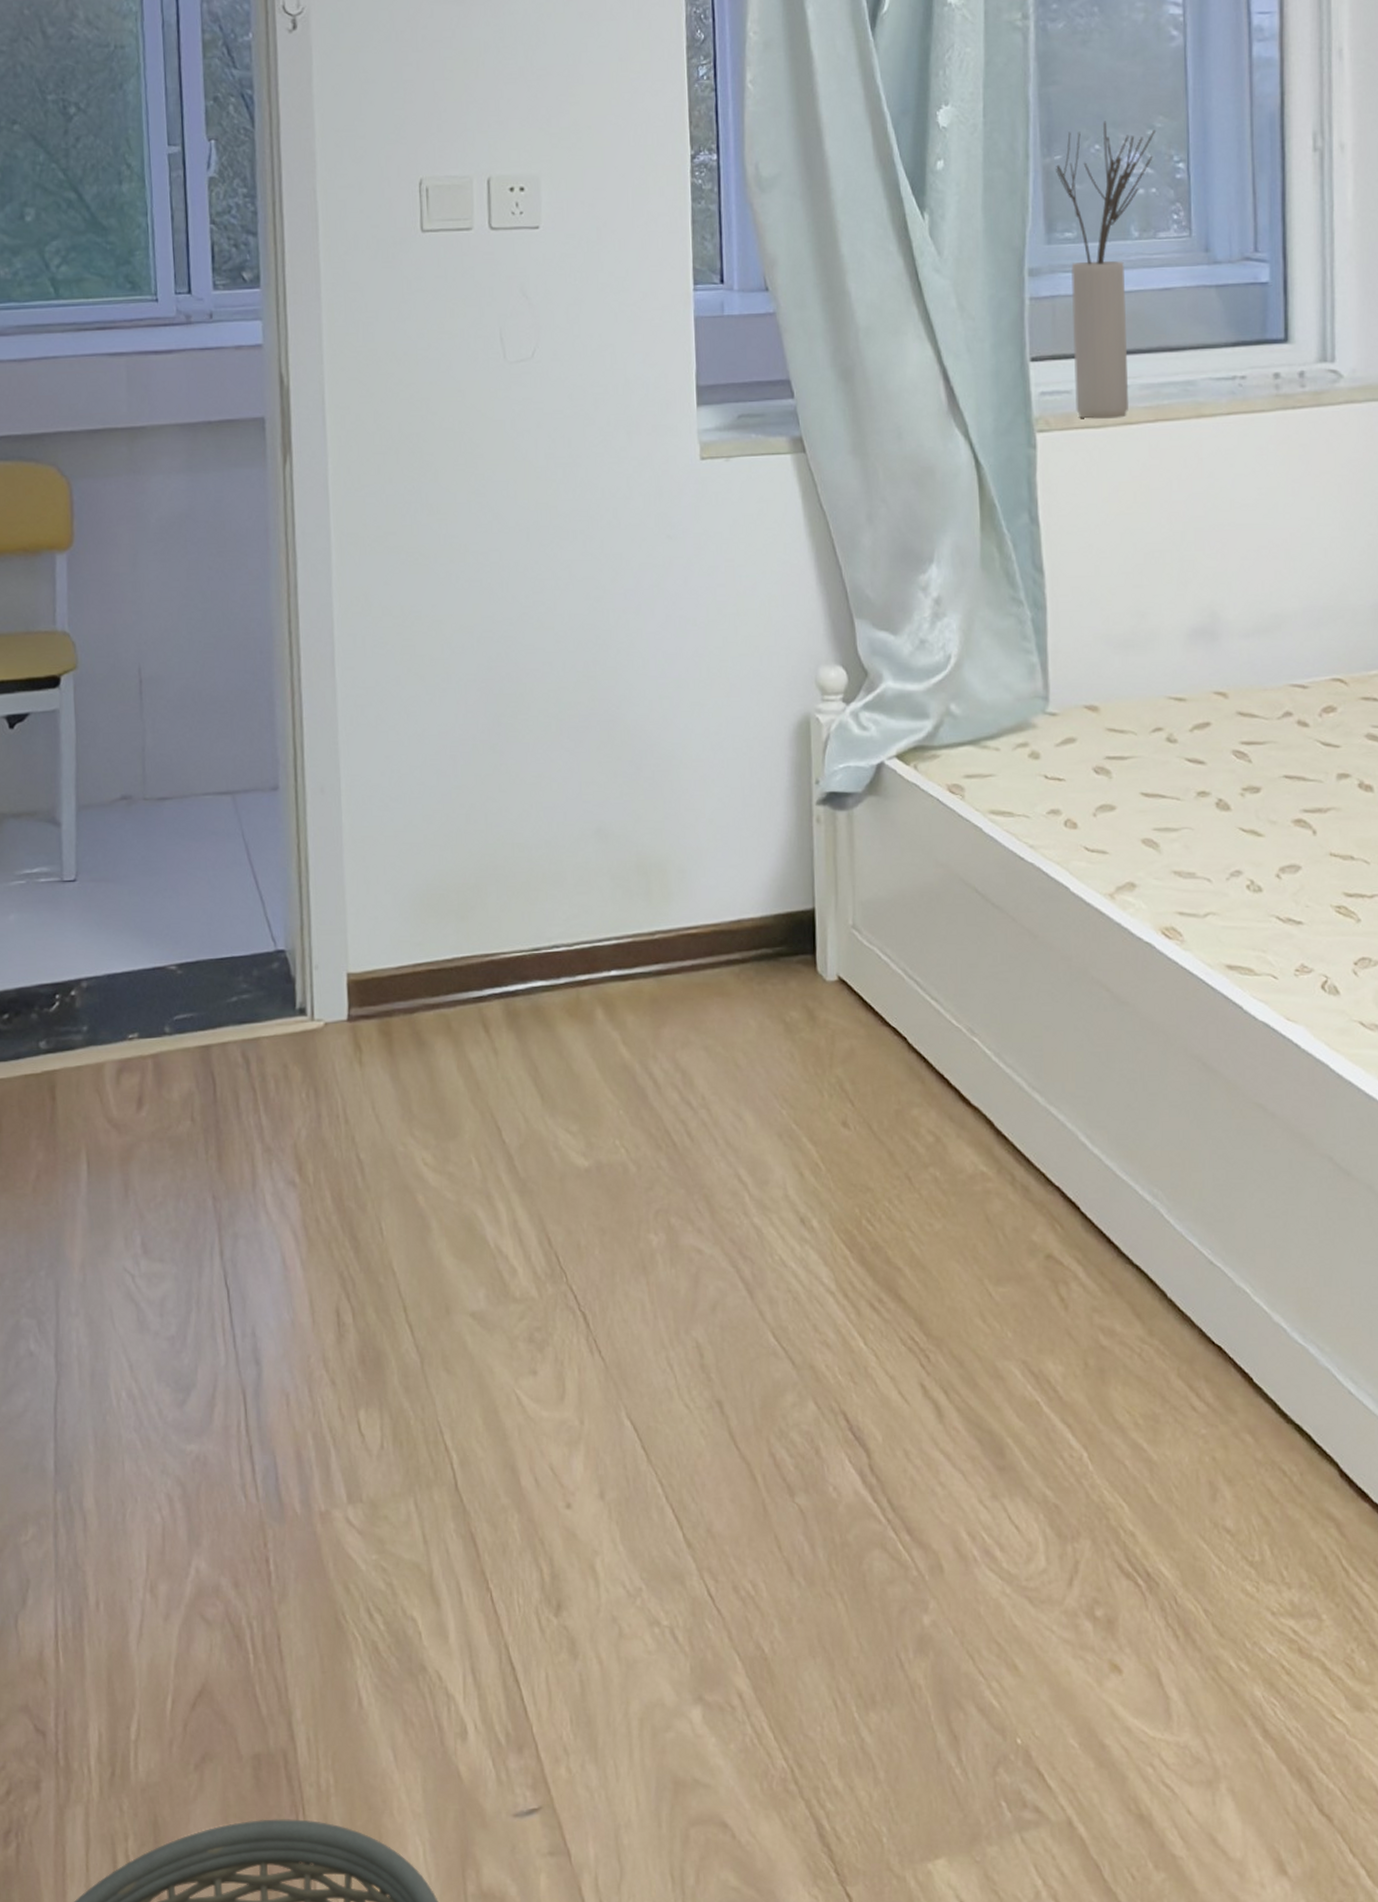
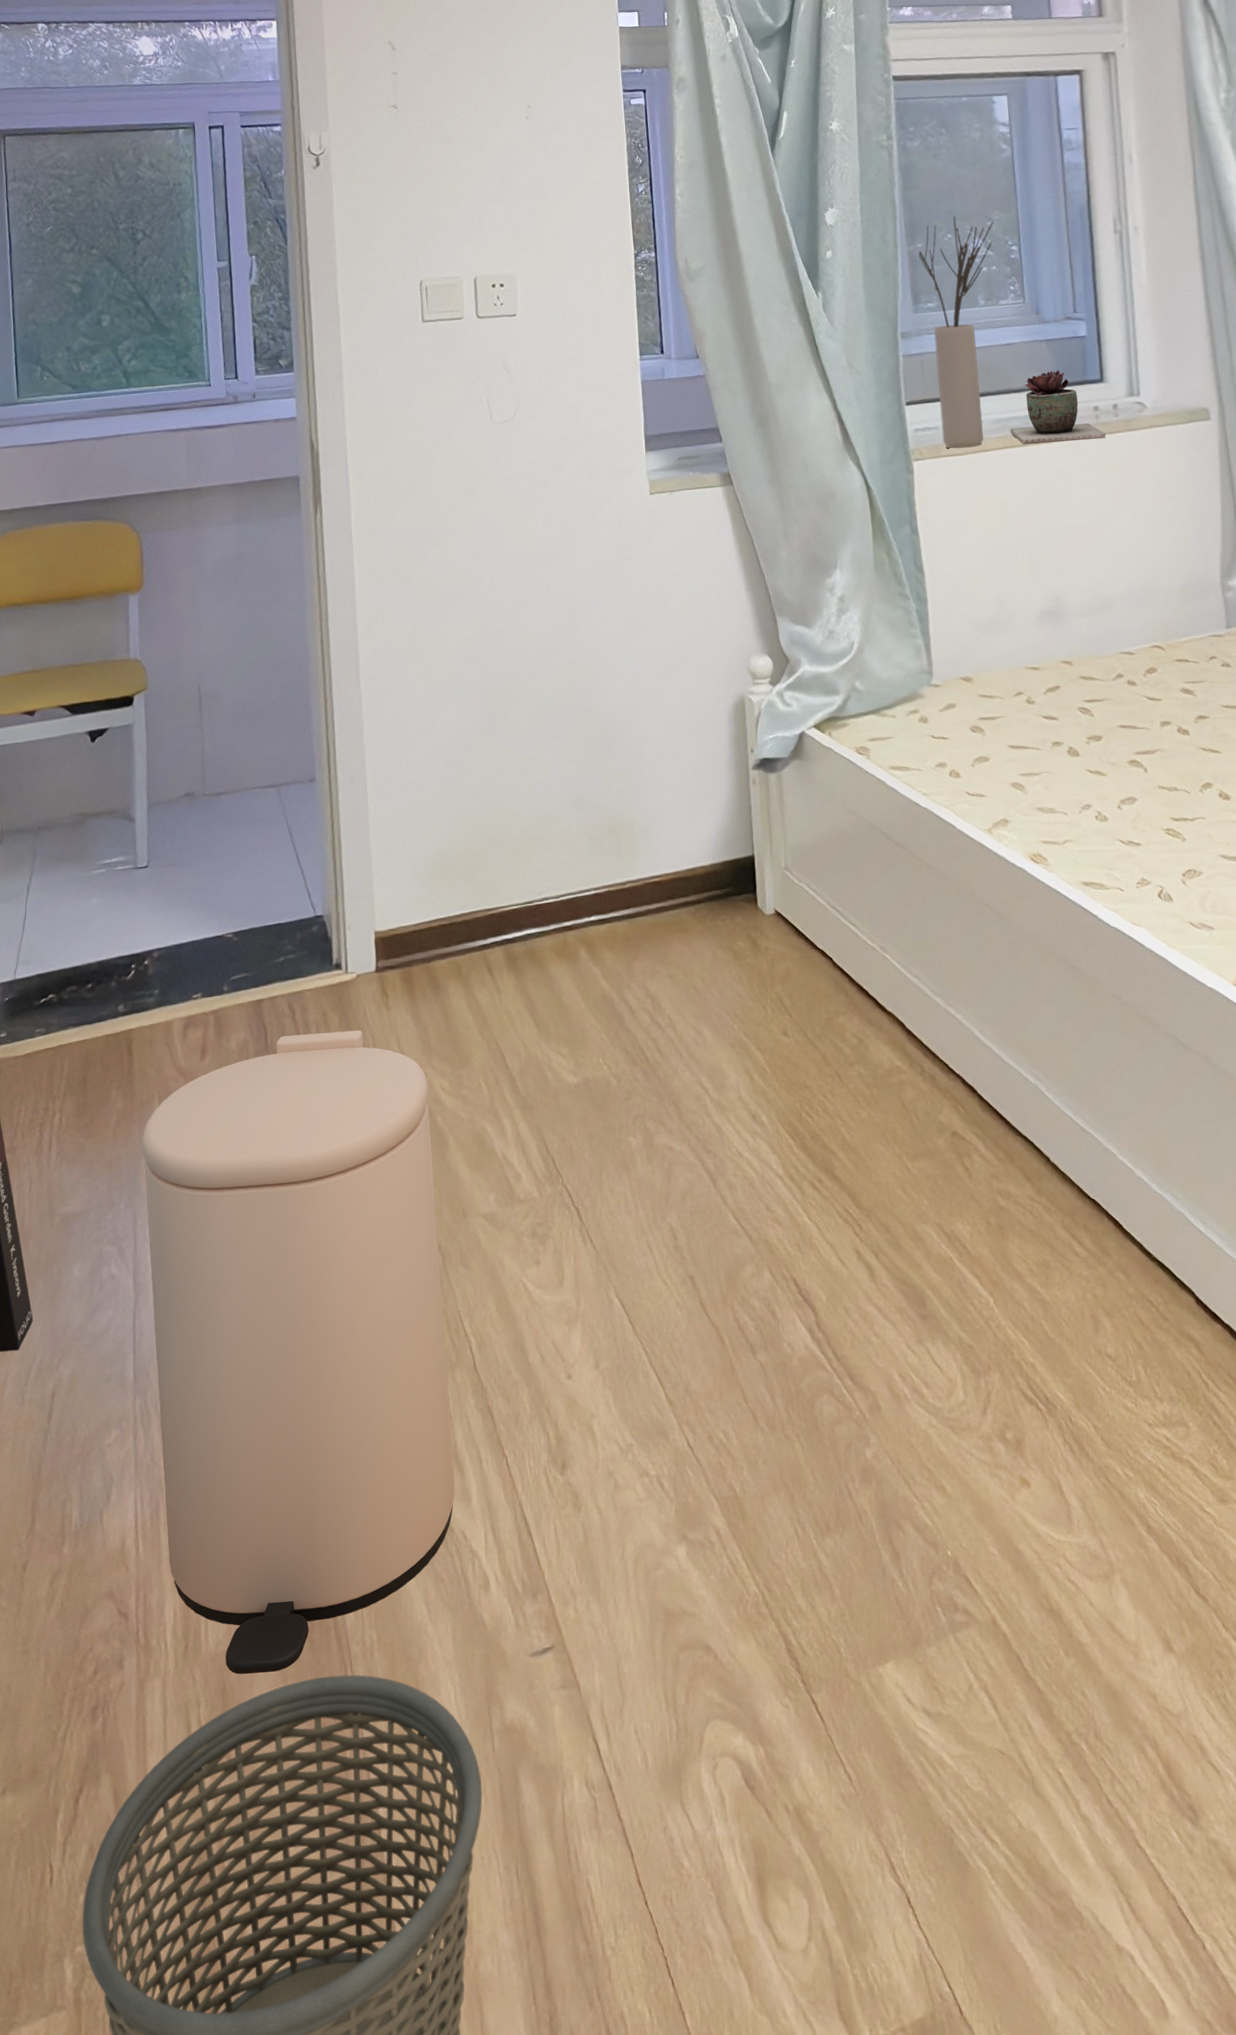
pedal bin: none [66,1088,430,1809] -> present [142,1030,455,1674]
succulent plant: none [1163,324,1288,419] -> present [1010,369,1107,445]

